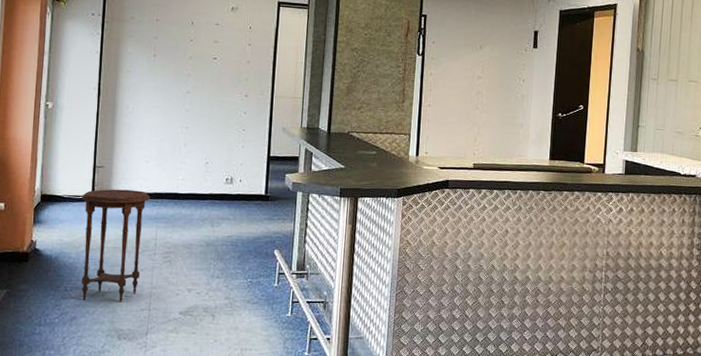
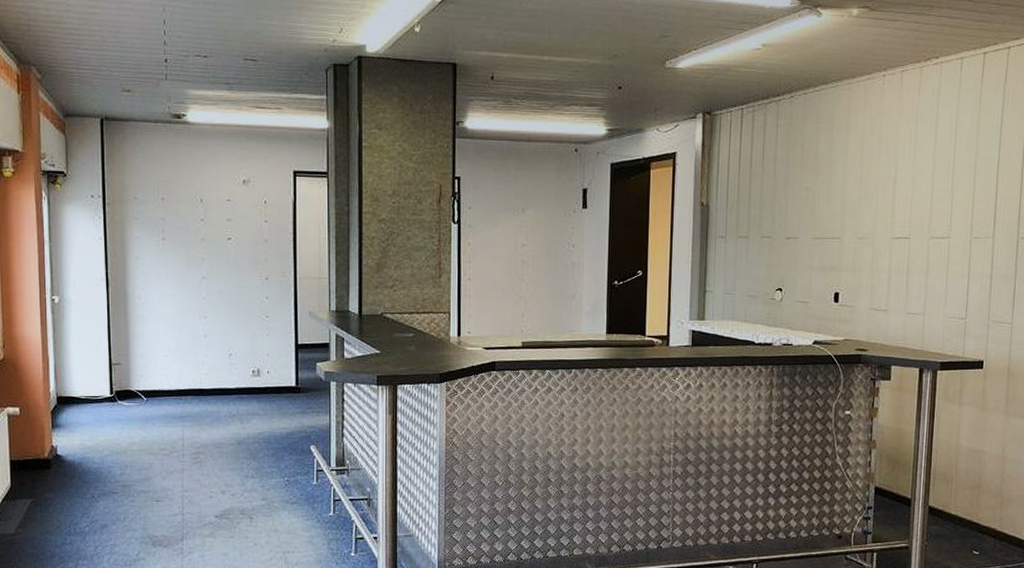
side table: present [81,189,151,303] -> none [99,387,173,508]

